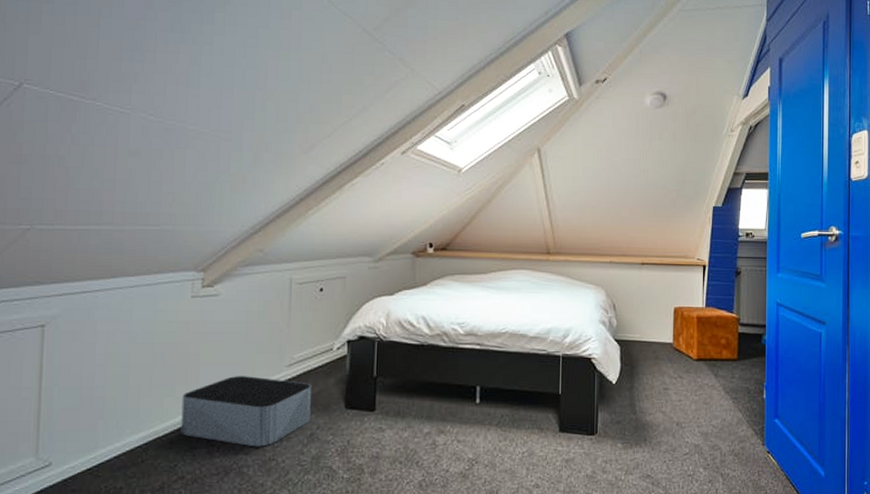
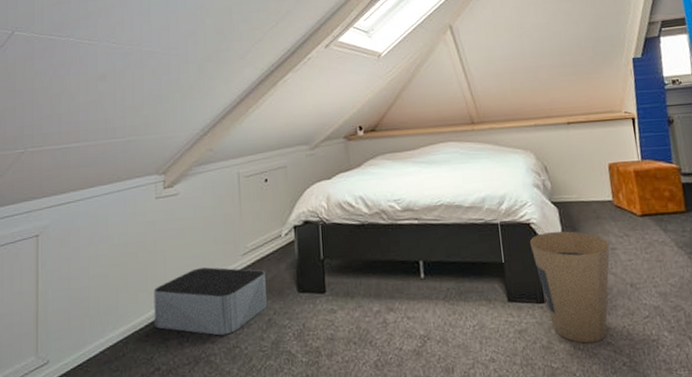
trash can: none [588,368,663,475] -> present [529,231,610,343]

